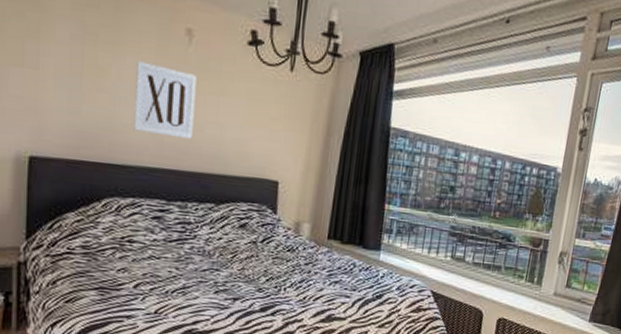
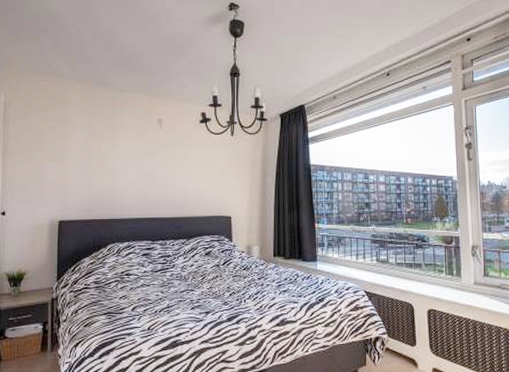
wall art: present [133,61,197,140] -> none [126,145,167,194]

